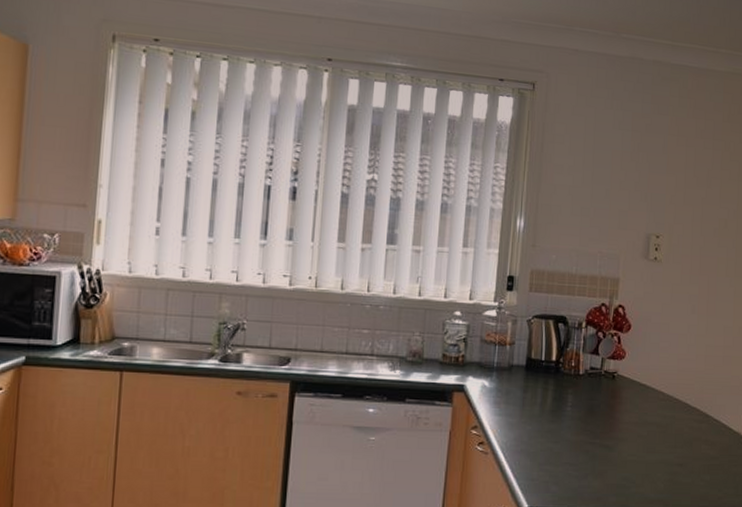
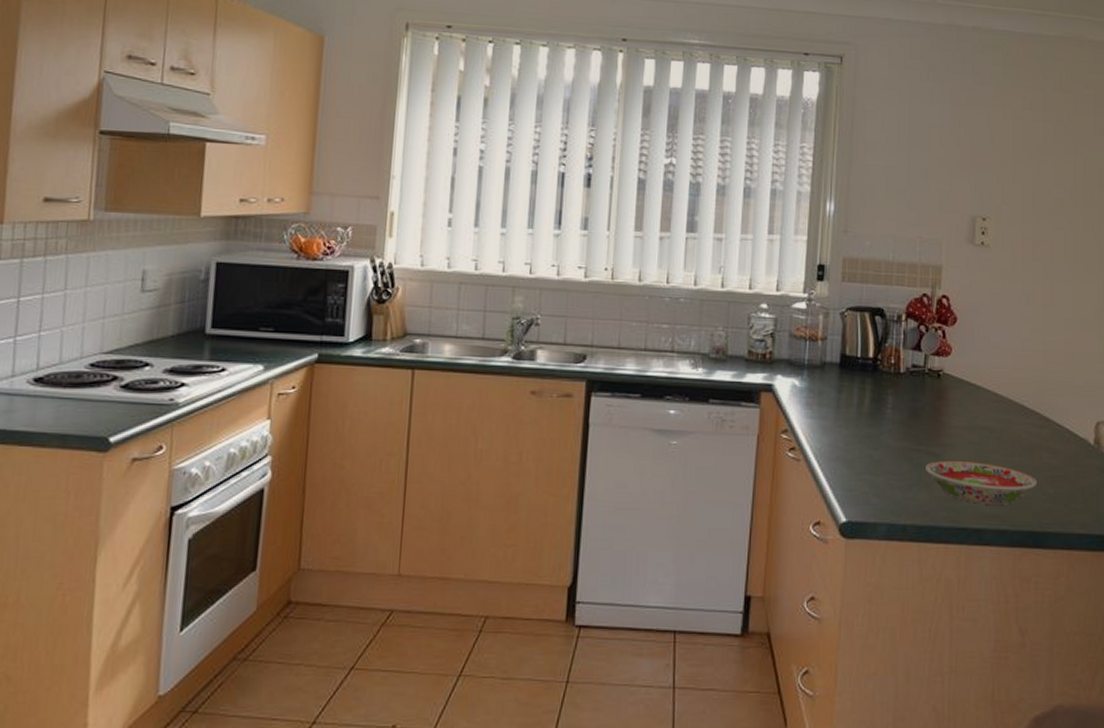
bowl: none [600,451,696,490] -> present [926,460,1038,505]

